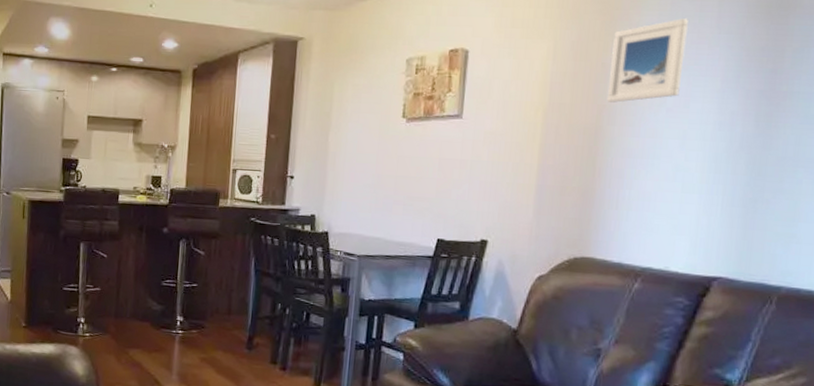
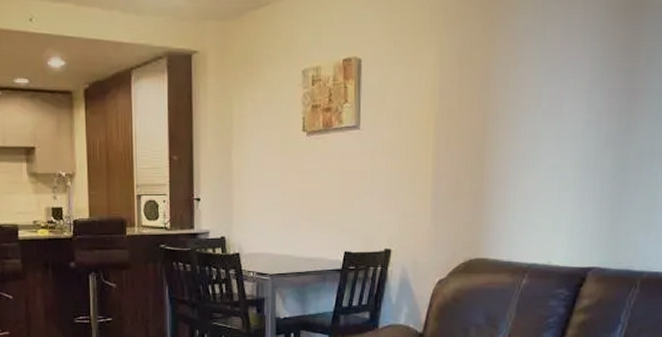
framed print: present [606,18,689,103] -> none [490,21,559,106]

